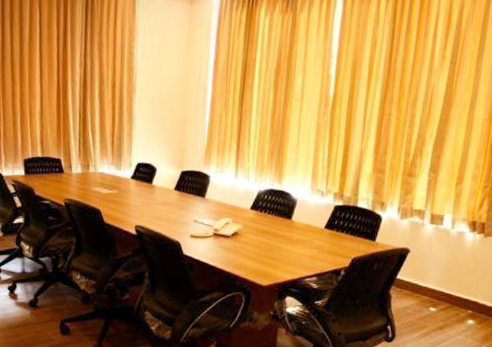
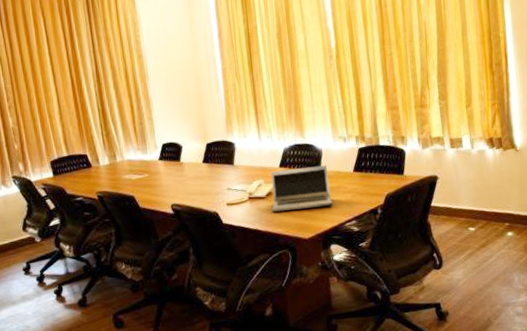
laptop: none [234,212,299,258] -> present [270,165,332,212]

